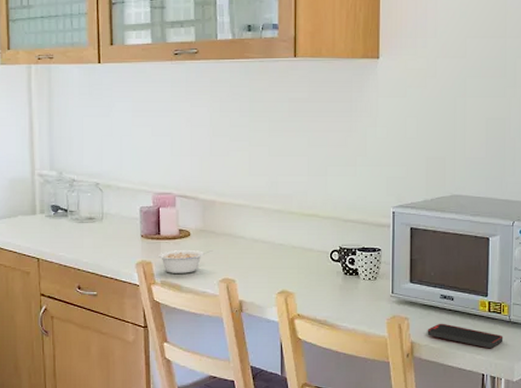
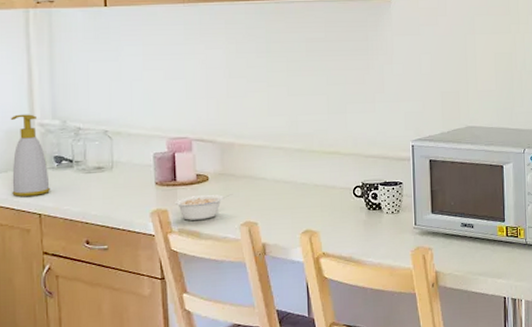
soap bottle: none [13,164,47,241] -> present [10,114,50,197]
smartphone: present [427,323,504,348] -> none [450,250,522,271]

